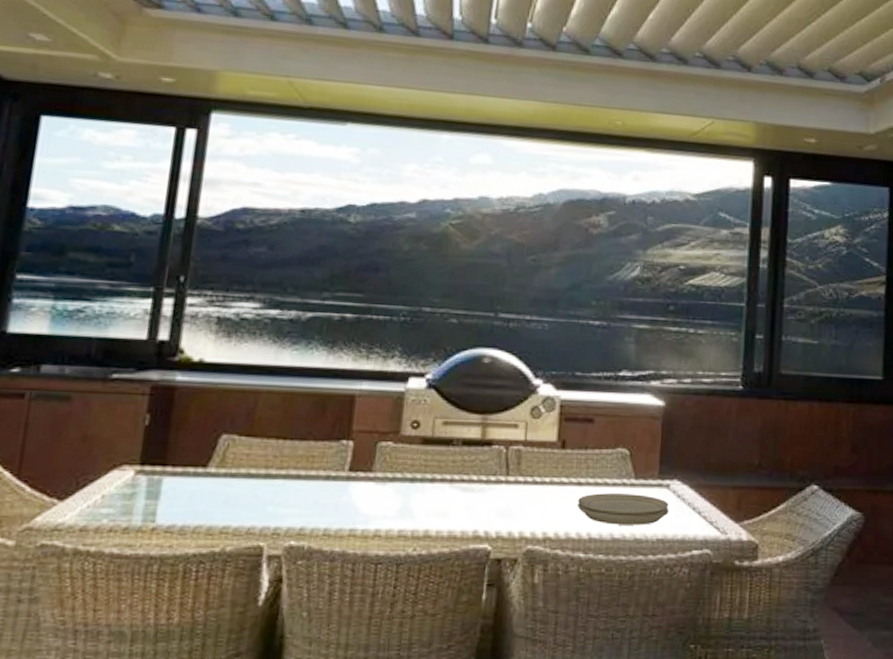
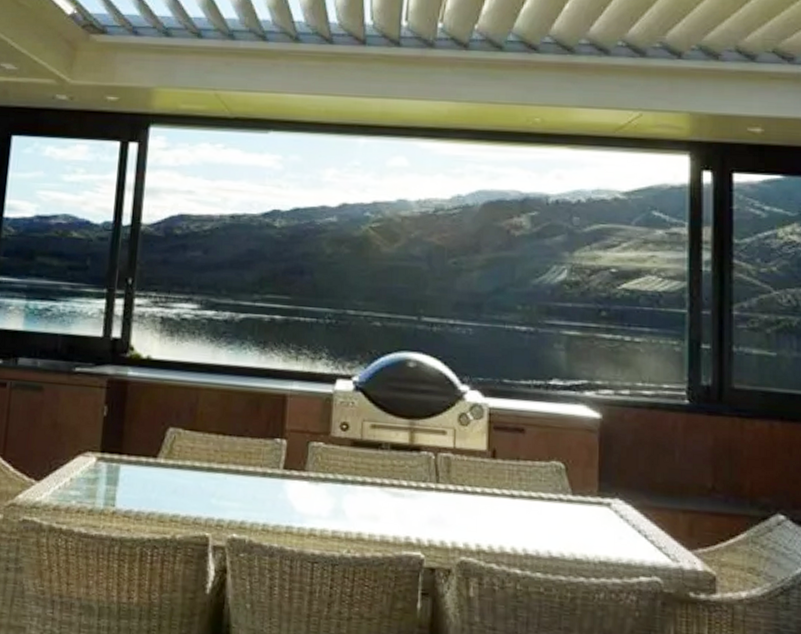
plate: present [578,493,669,525] -> none [512,507,612,545]

